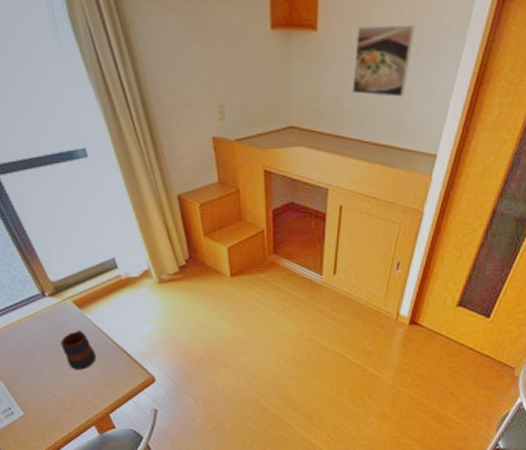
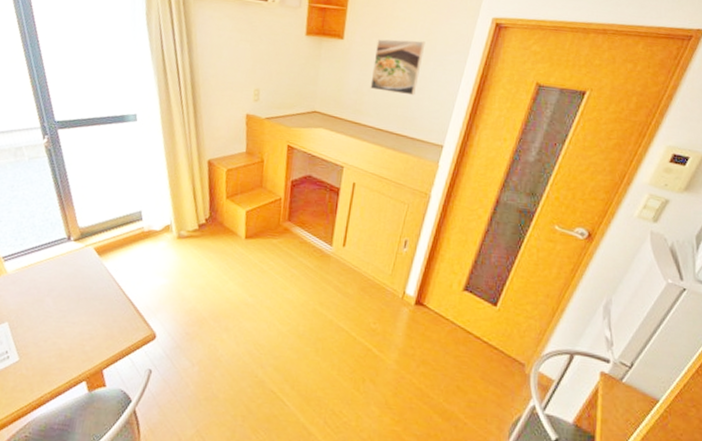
mug: present [61,330,97,370] -> none [73,276,105,318]

